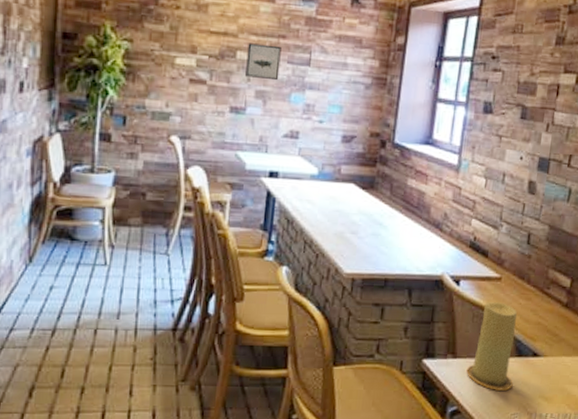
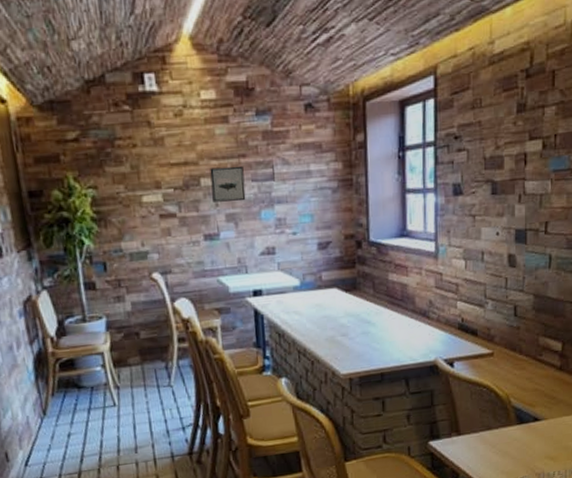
candle: present [466,302,517,391] -> none [472,376,518,459]

